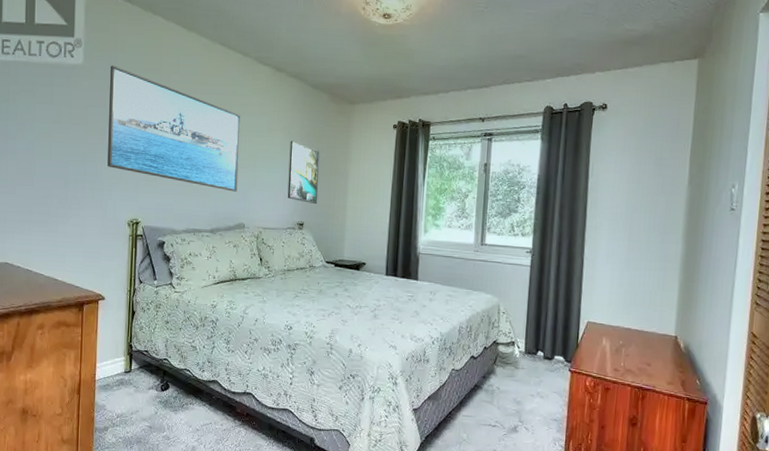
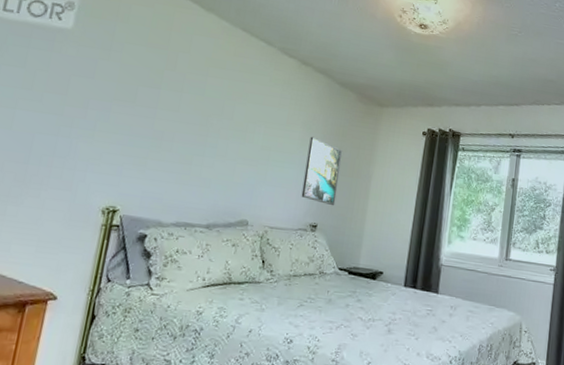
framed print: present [107,65,241,192] -> none [85,34,257,186]

